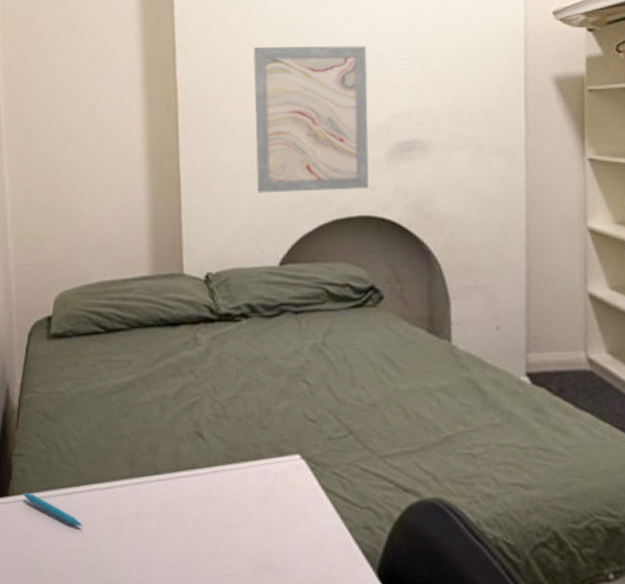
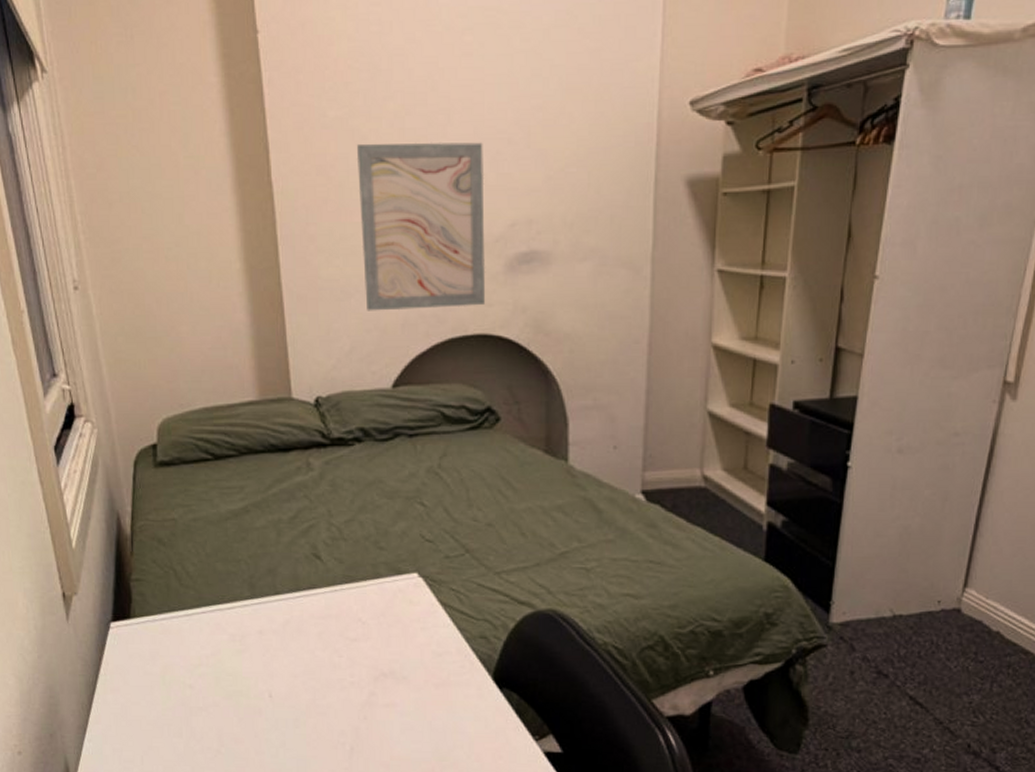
pen: present [23,492,82,527] -> none [145,614,207,644]

